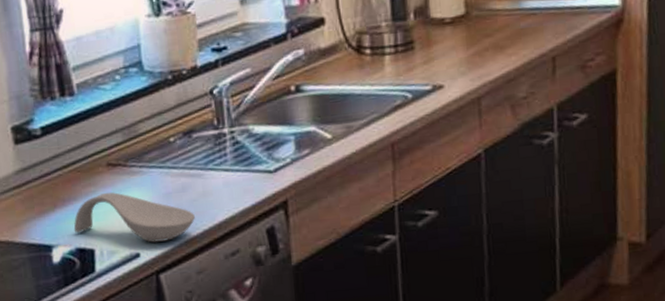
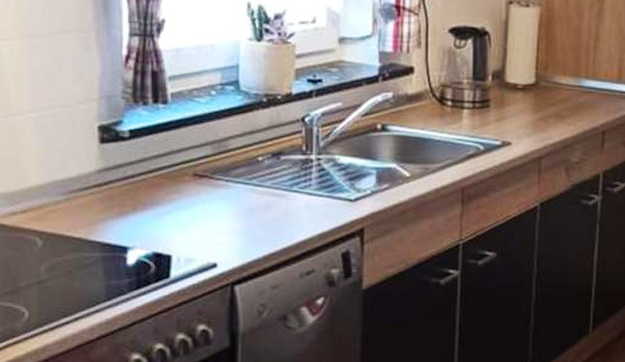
spoon rest: present [73,192,195,243] -> none [152,201,275,255]

